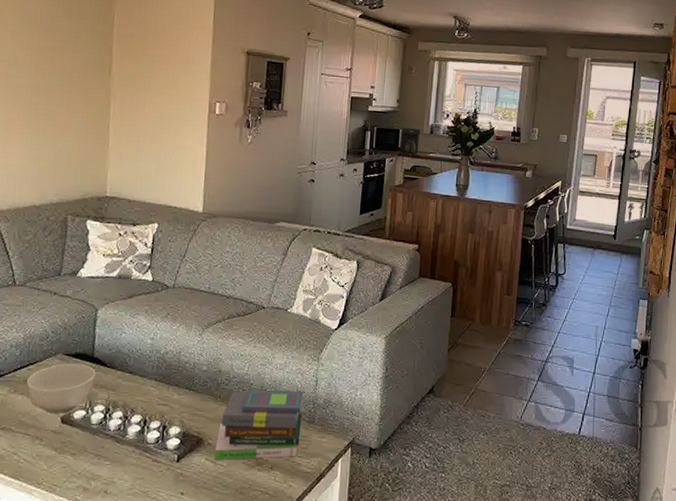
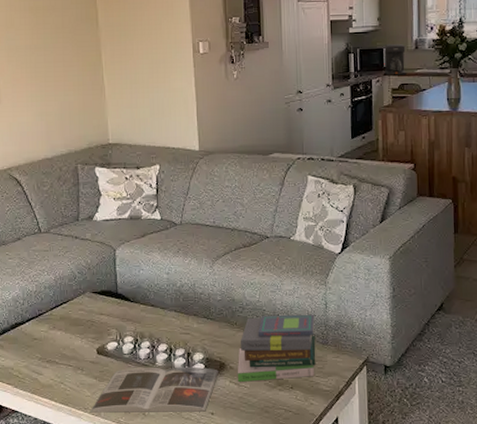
bowl: present [26,363,96,413] -> none [62,300,122,346]
magazine: none [43,439,196,491] -> present [89,366,220,413]

